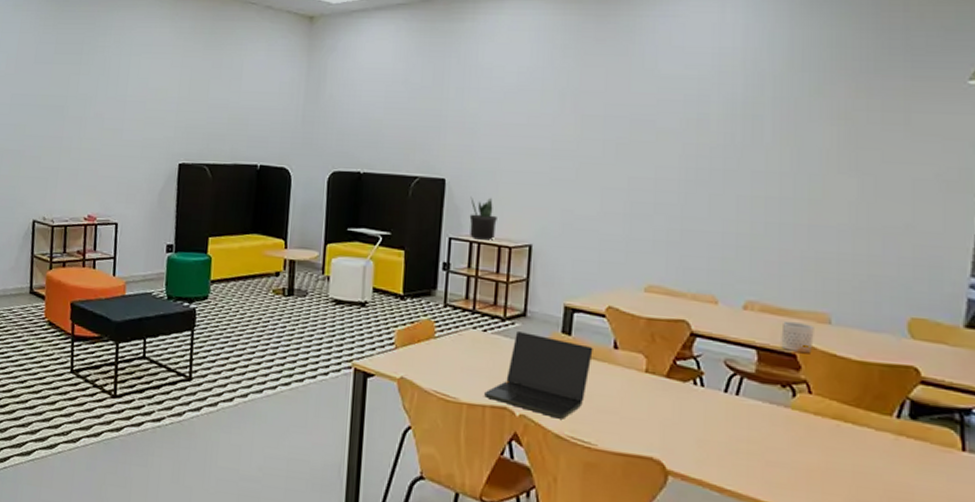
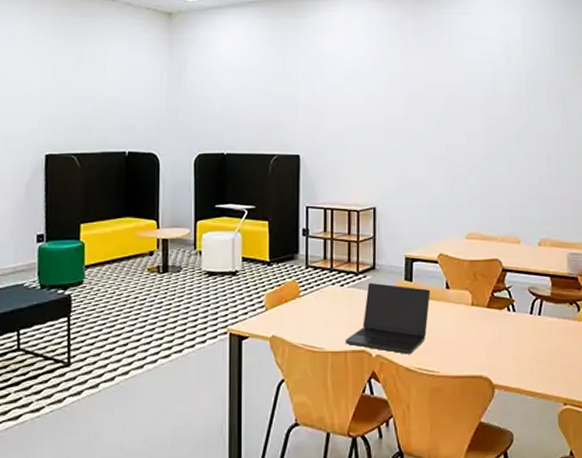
planter: present [469,196,497,240] -> none [322,169,346,206]

